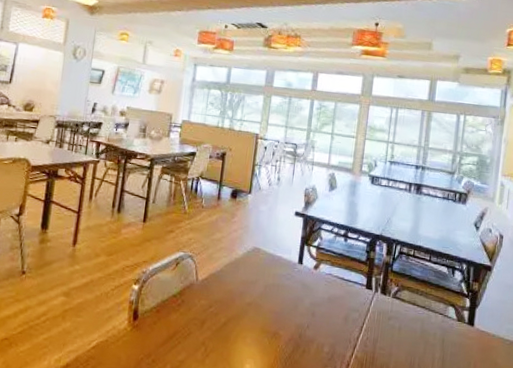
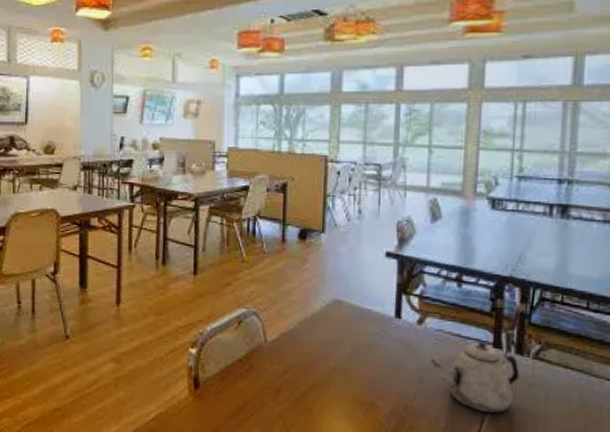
teapot: none [322,284,383,340] -> present [431,342,520,414]

